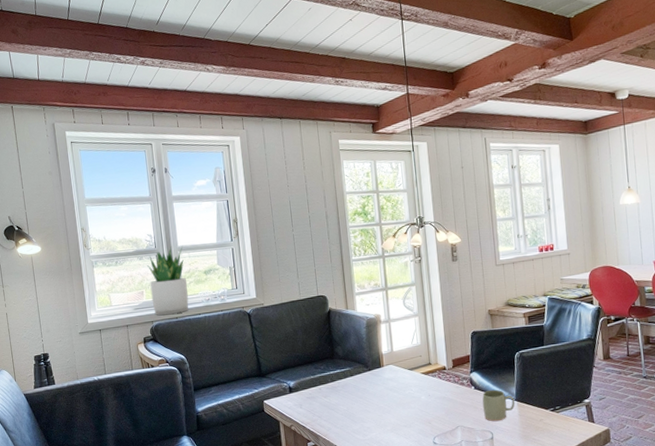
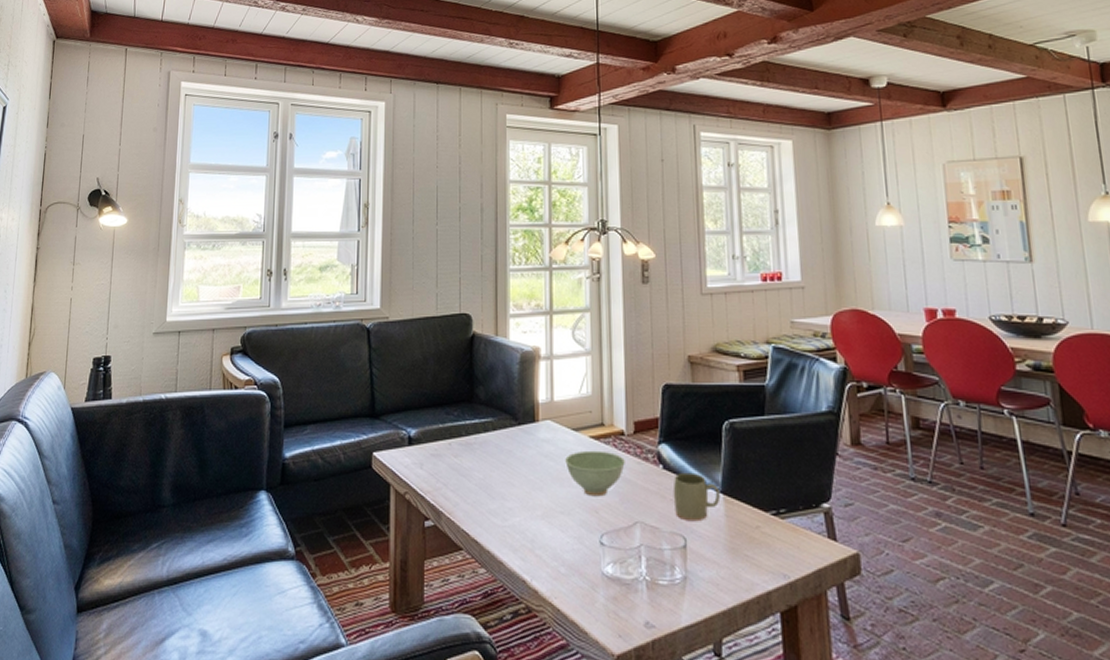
planter: present [147,246,189,316] -> none [249,232,298,321]
bowl: none [405,381,448,413] -> present [565,450,625,497]

